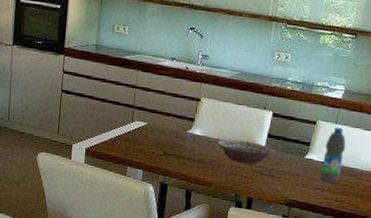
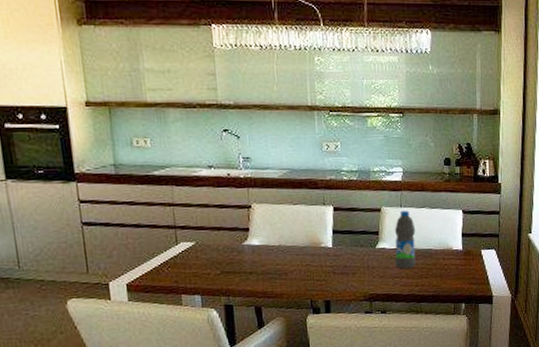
decorative bowl: present [217,139,275,164] -> none [279,241,344,267]

